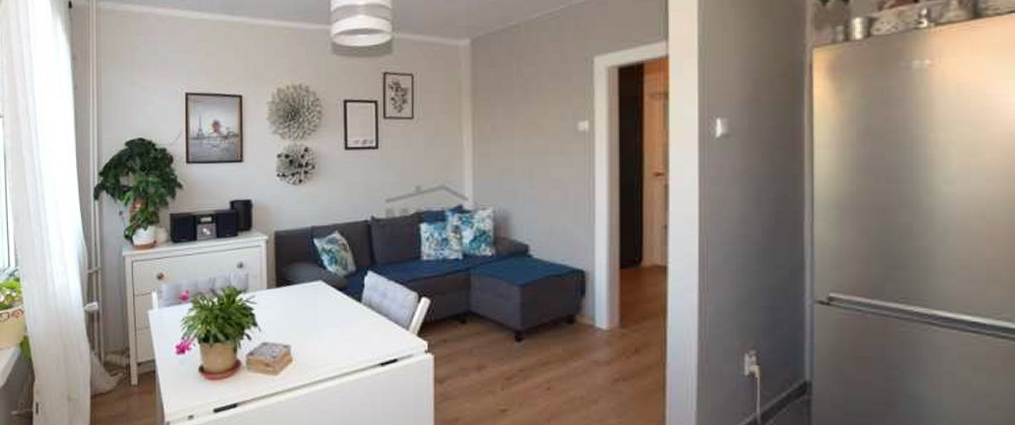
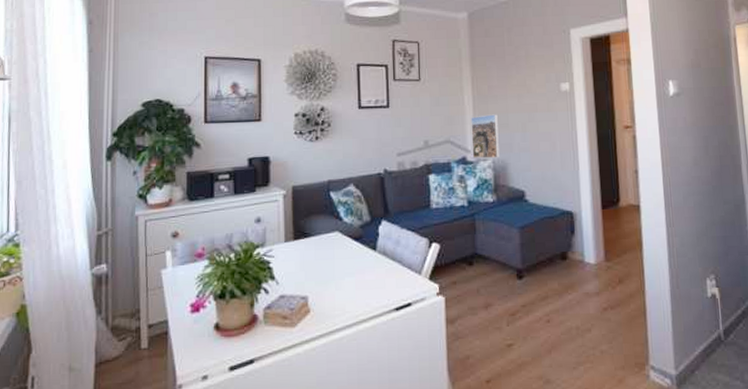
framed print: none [469,157,501,208] -> present [471,114,500,159]

